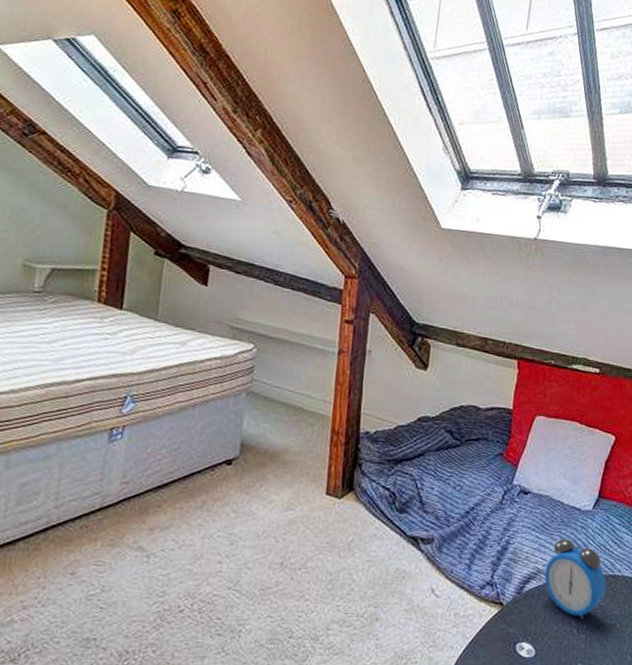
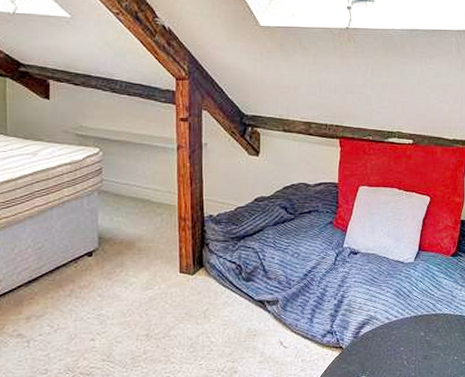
alarm clock: present [544,538,607,619] -> none [376,288,430,353]

